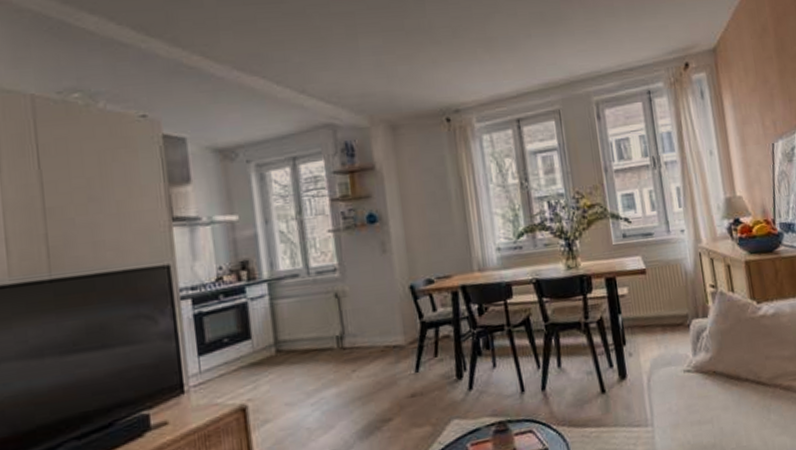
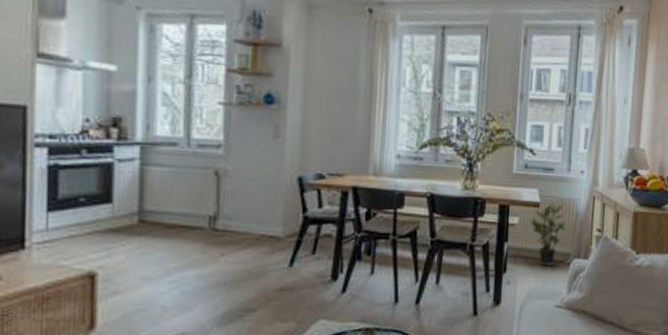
potted plant: none [640,266,678,333] -> present [531,203,566,267]

